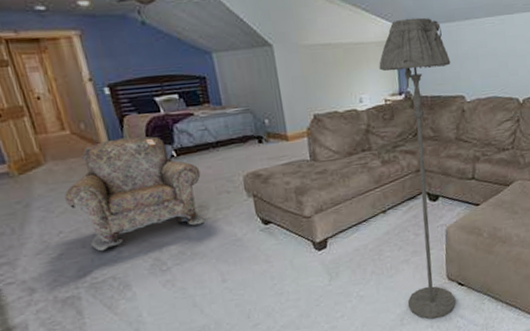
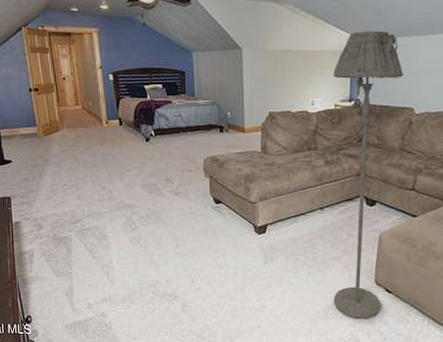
armchair: present [64,136,204,252] -> none [71,116,171,205]

